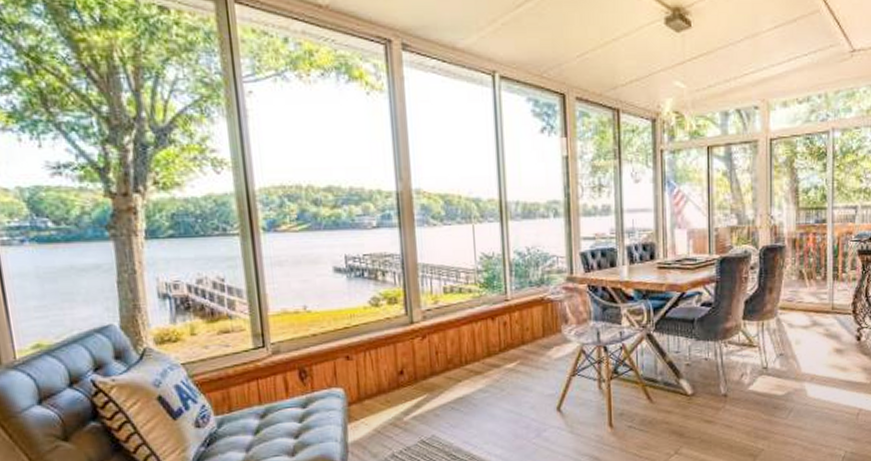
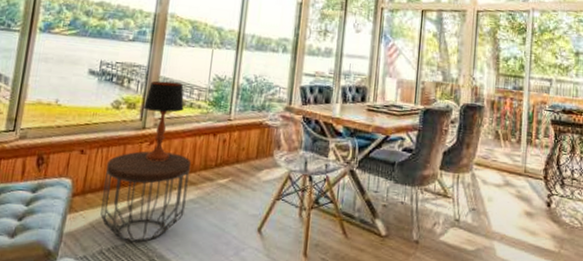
side table: none [378,344,475,442] -> present [100,151,192,243]
table lamp: none [406,267,453,356] -> present [144,80,184,161]

